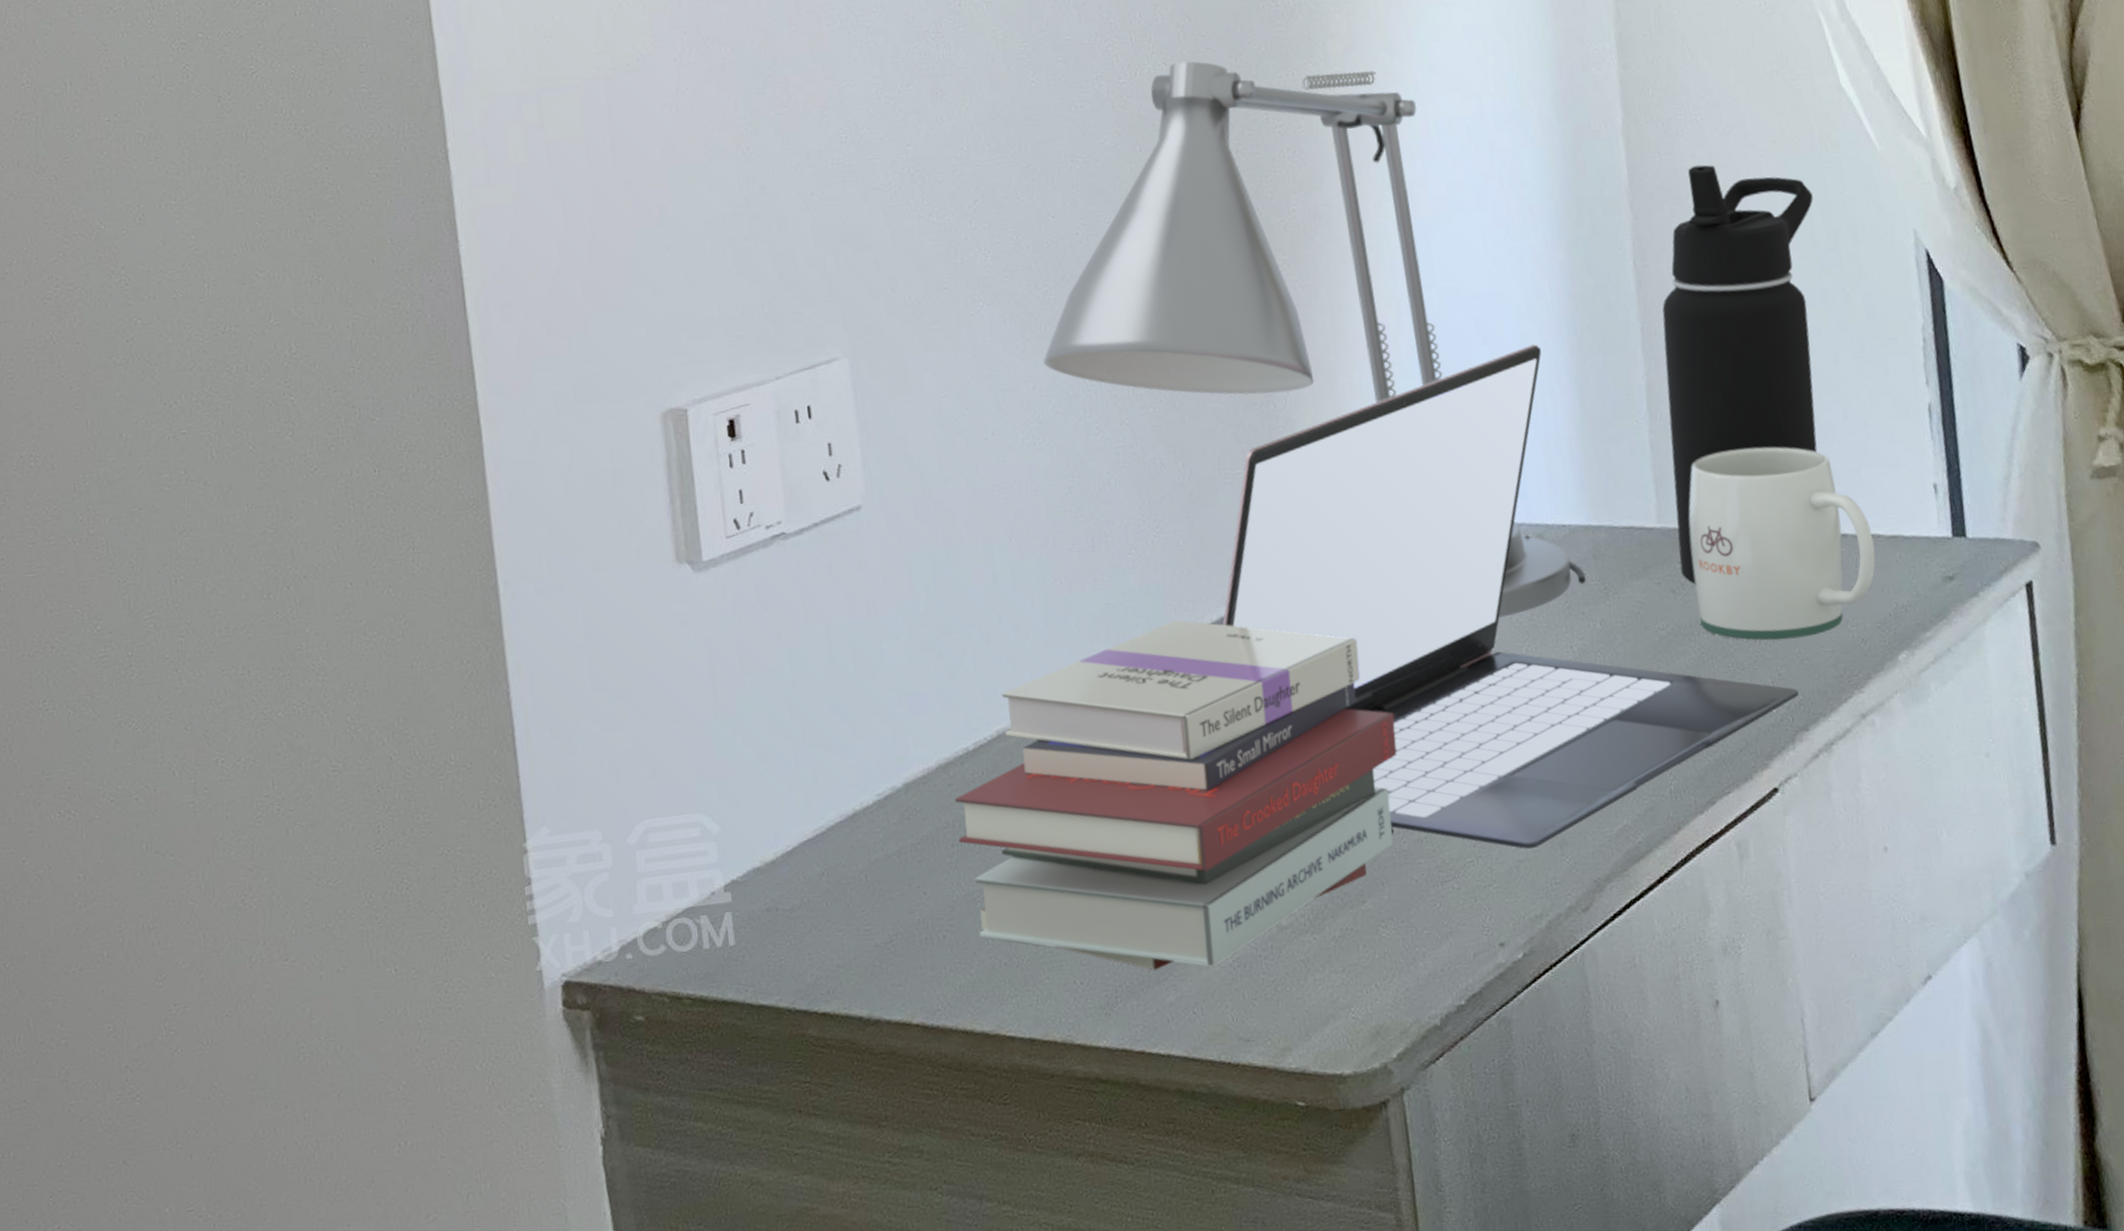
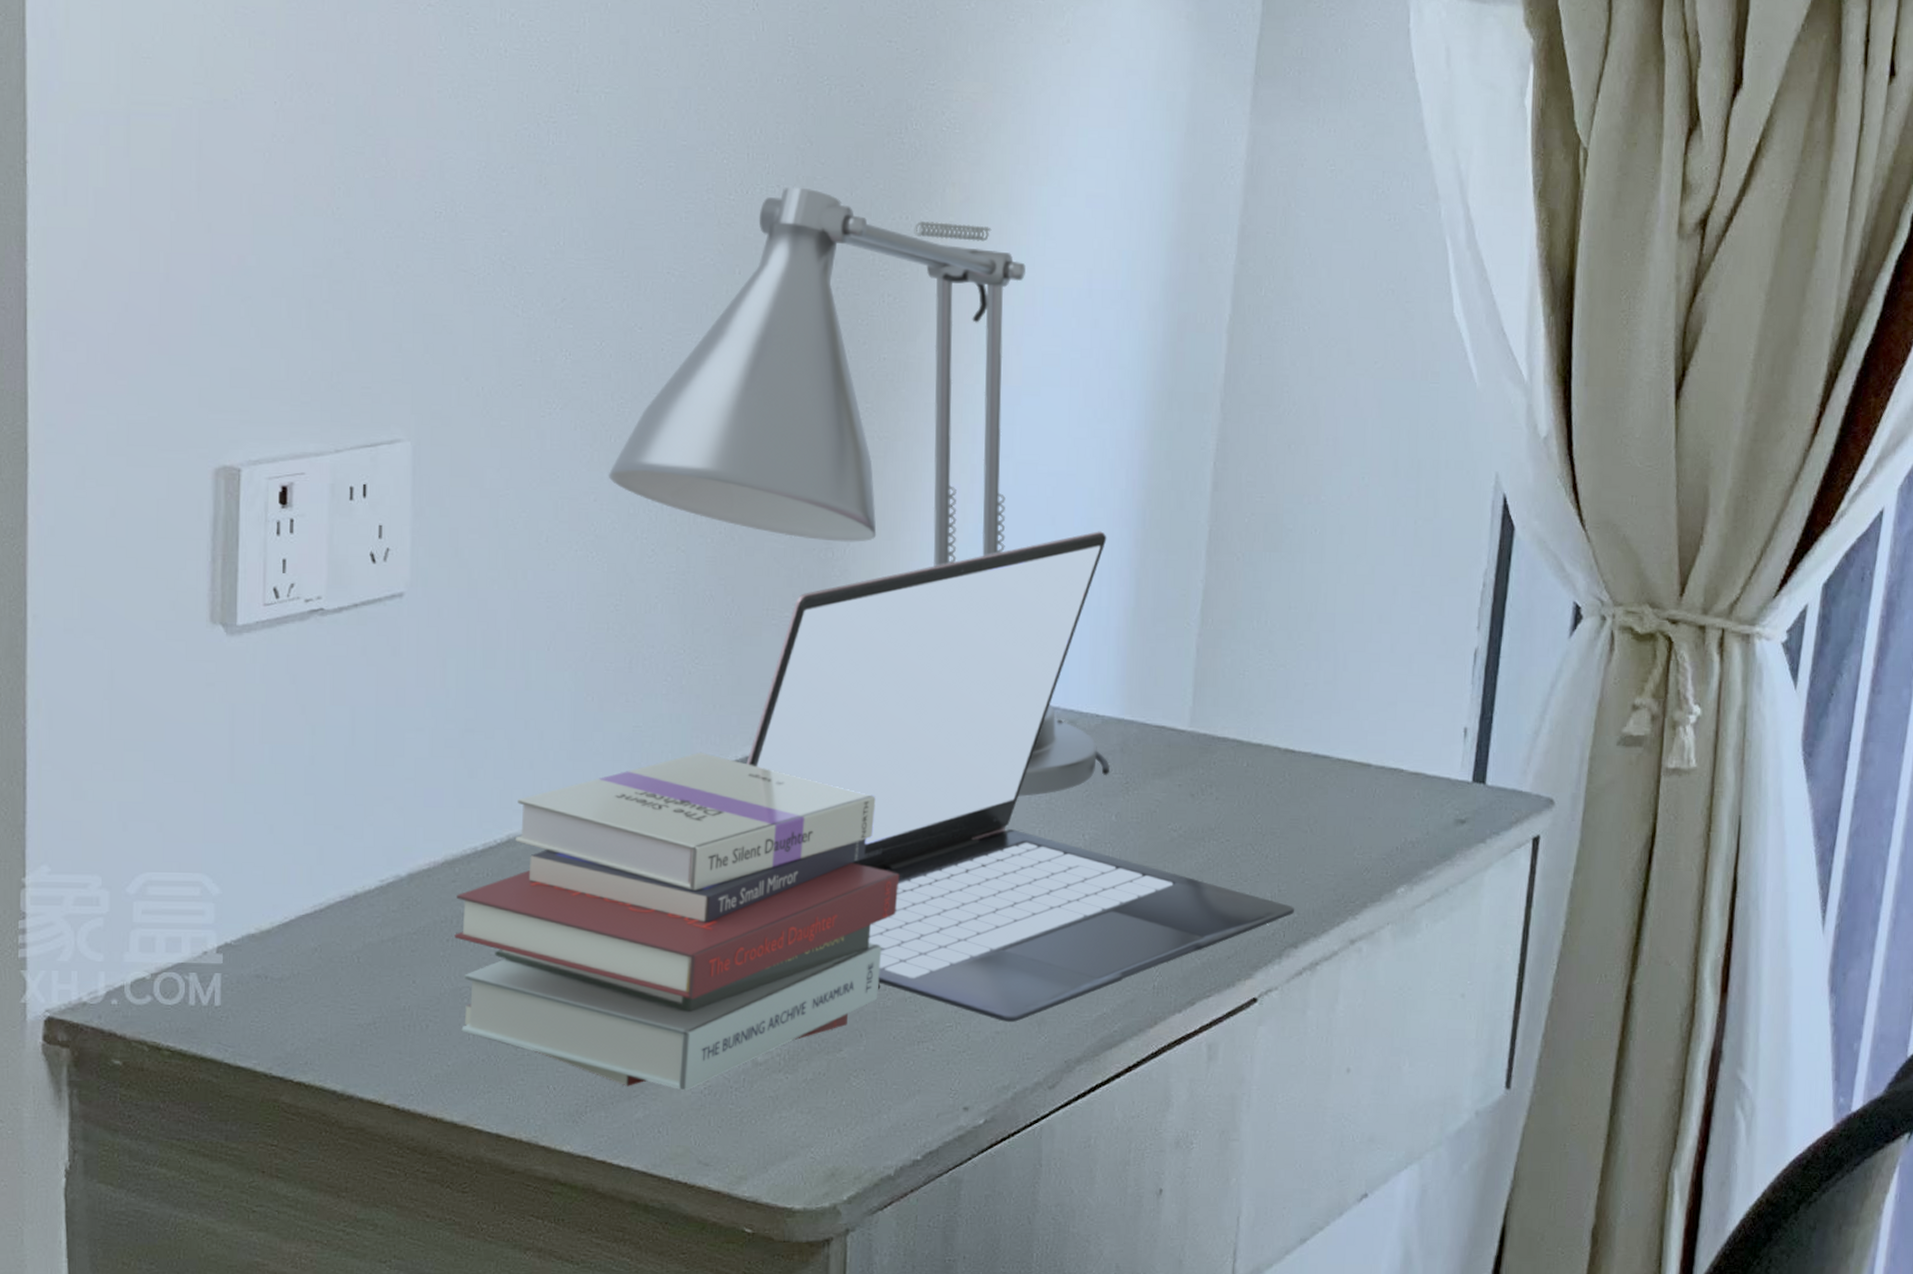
water bottle: present [1662,164,1818,585] -> none [1203,374,1404,792]
mug: present [1688,447,1876,641] -> none [1213,665,1396,858]

